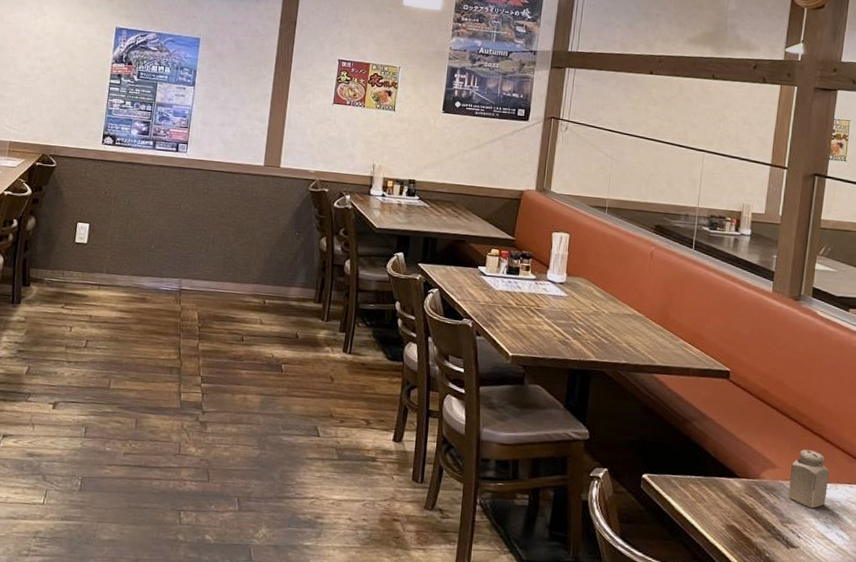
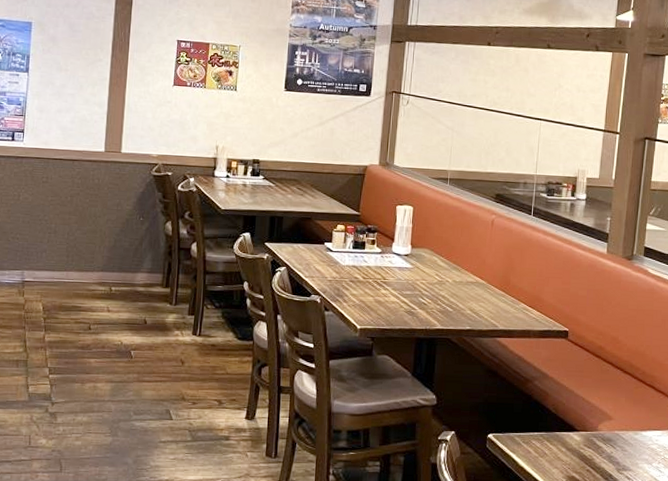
salt shaker: present [788,449,829,509] -> none [623,401,661,455]

